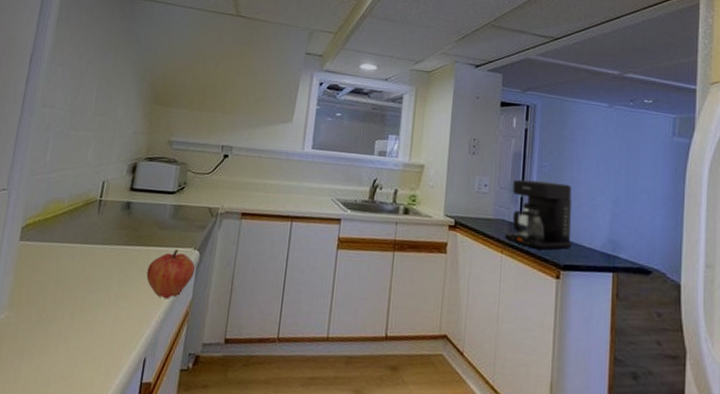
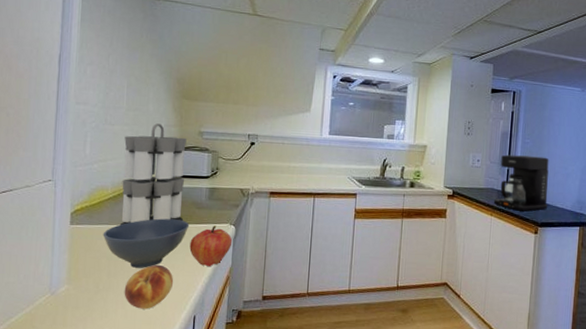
bowl: none [52,238,149,296] -> present [103,218,190,268]
fruit: none [68,292,126,347] -> present [124,264,174,310]
spice rack: none [72,130,154,245] -> present [119,123,187,226]

